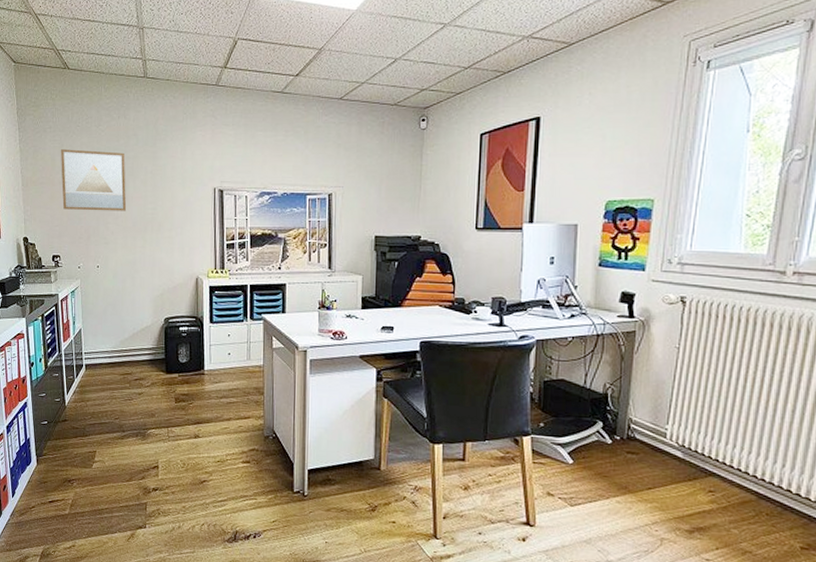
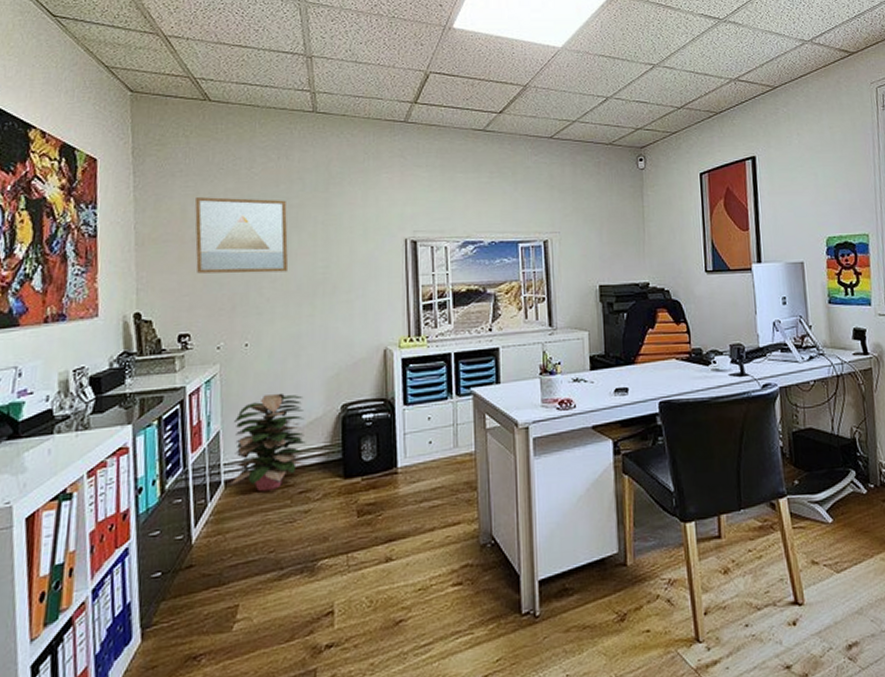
decorative plant: none [88,305,139,376] -> present [228,393,306,492]

